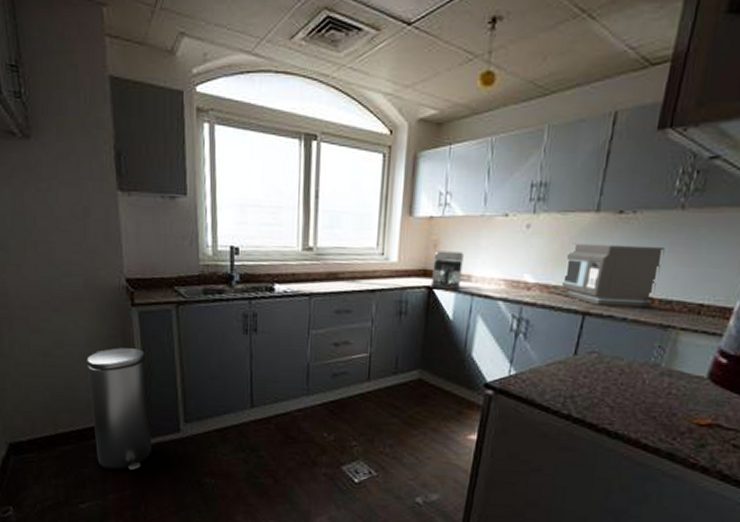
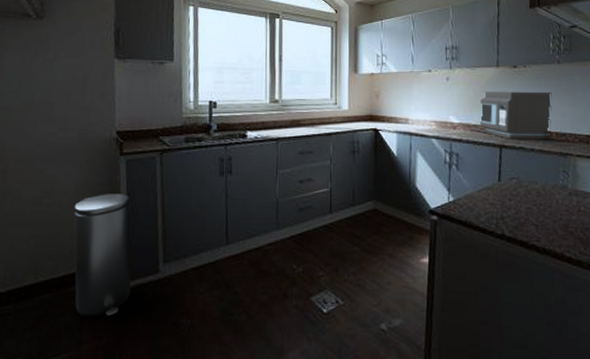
coffee maker: present [430,251,464,290] -> none [376,100,401,131]

